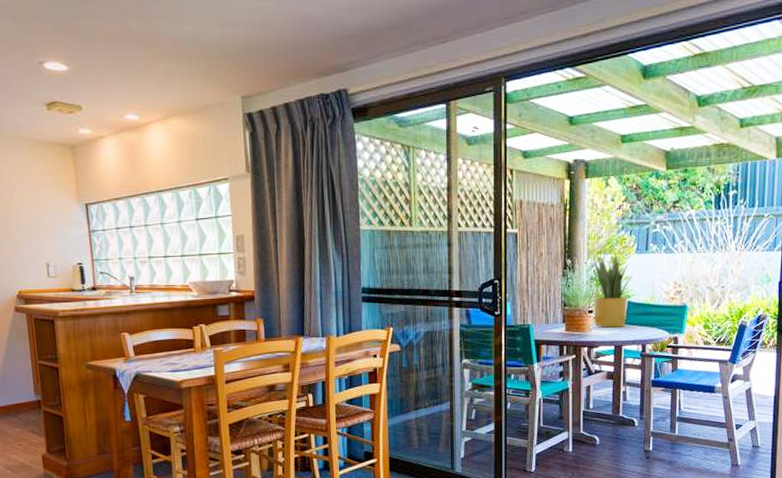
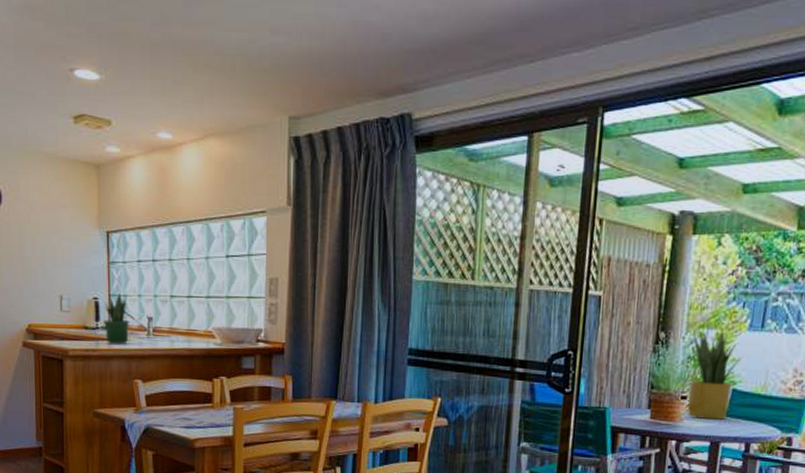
planter: none [87,257,114,304] -> present [103,292,130,345]

